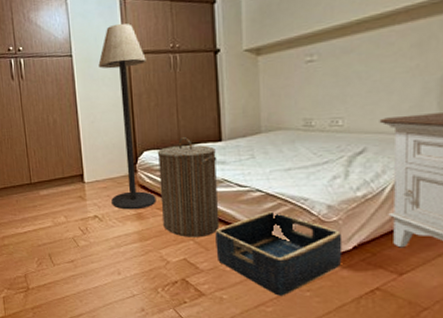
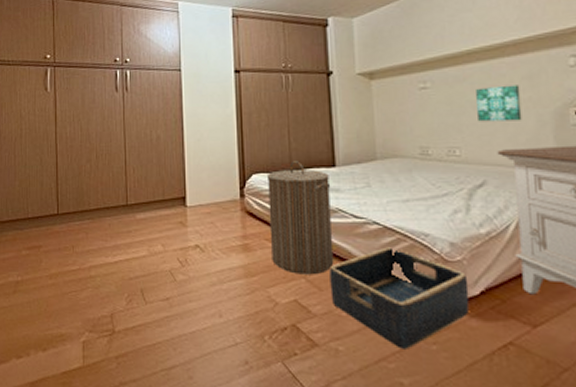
floor lamp: present [98,23,157,210] -> none [208,40,265,240]
wall art: none [363,53,408,92] -> present [476,85,522,122]

